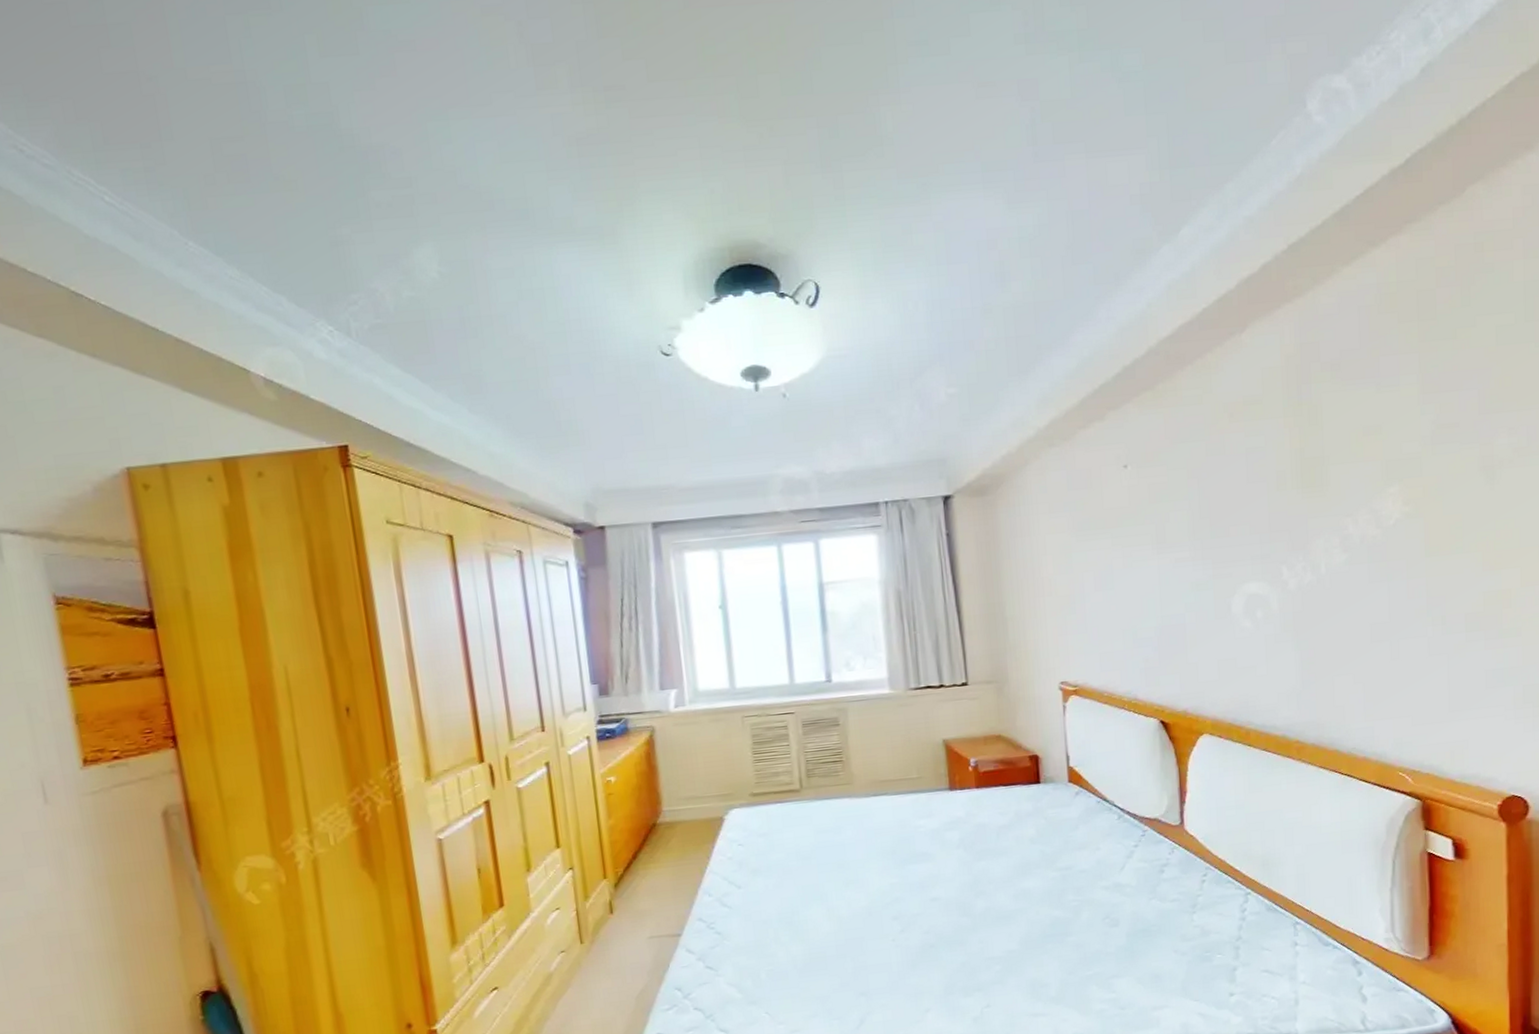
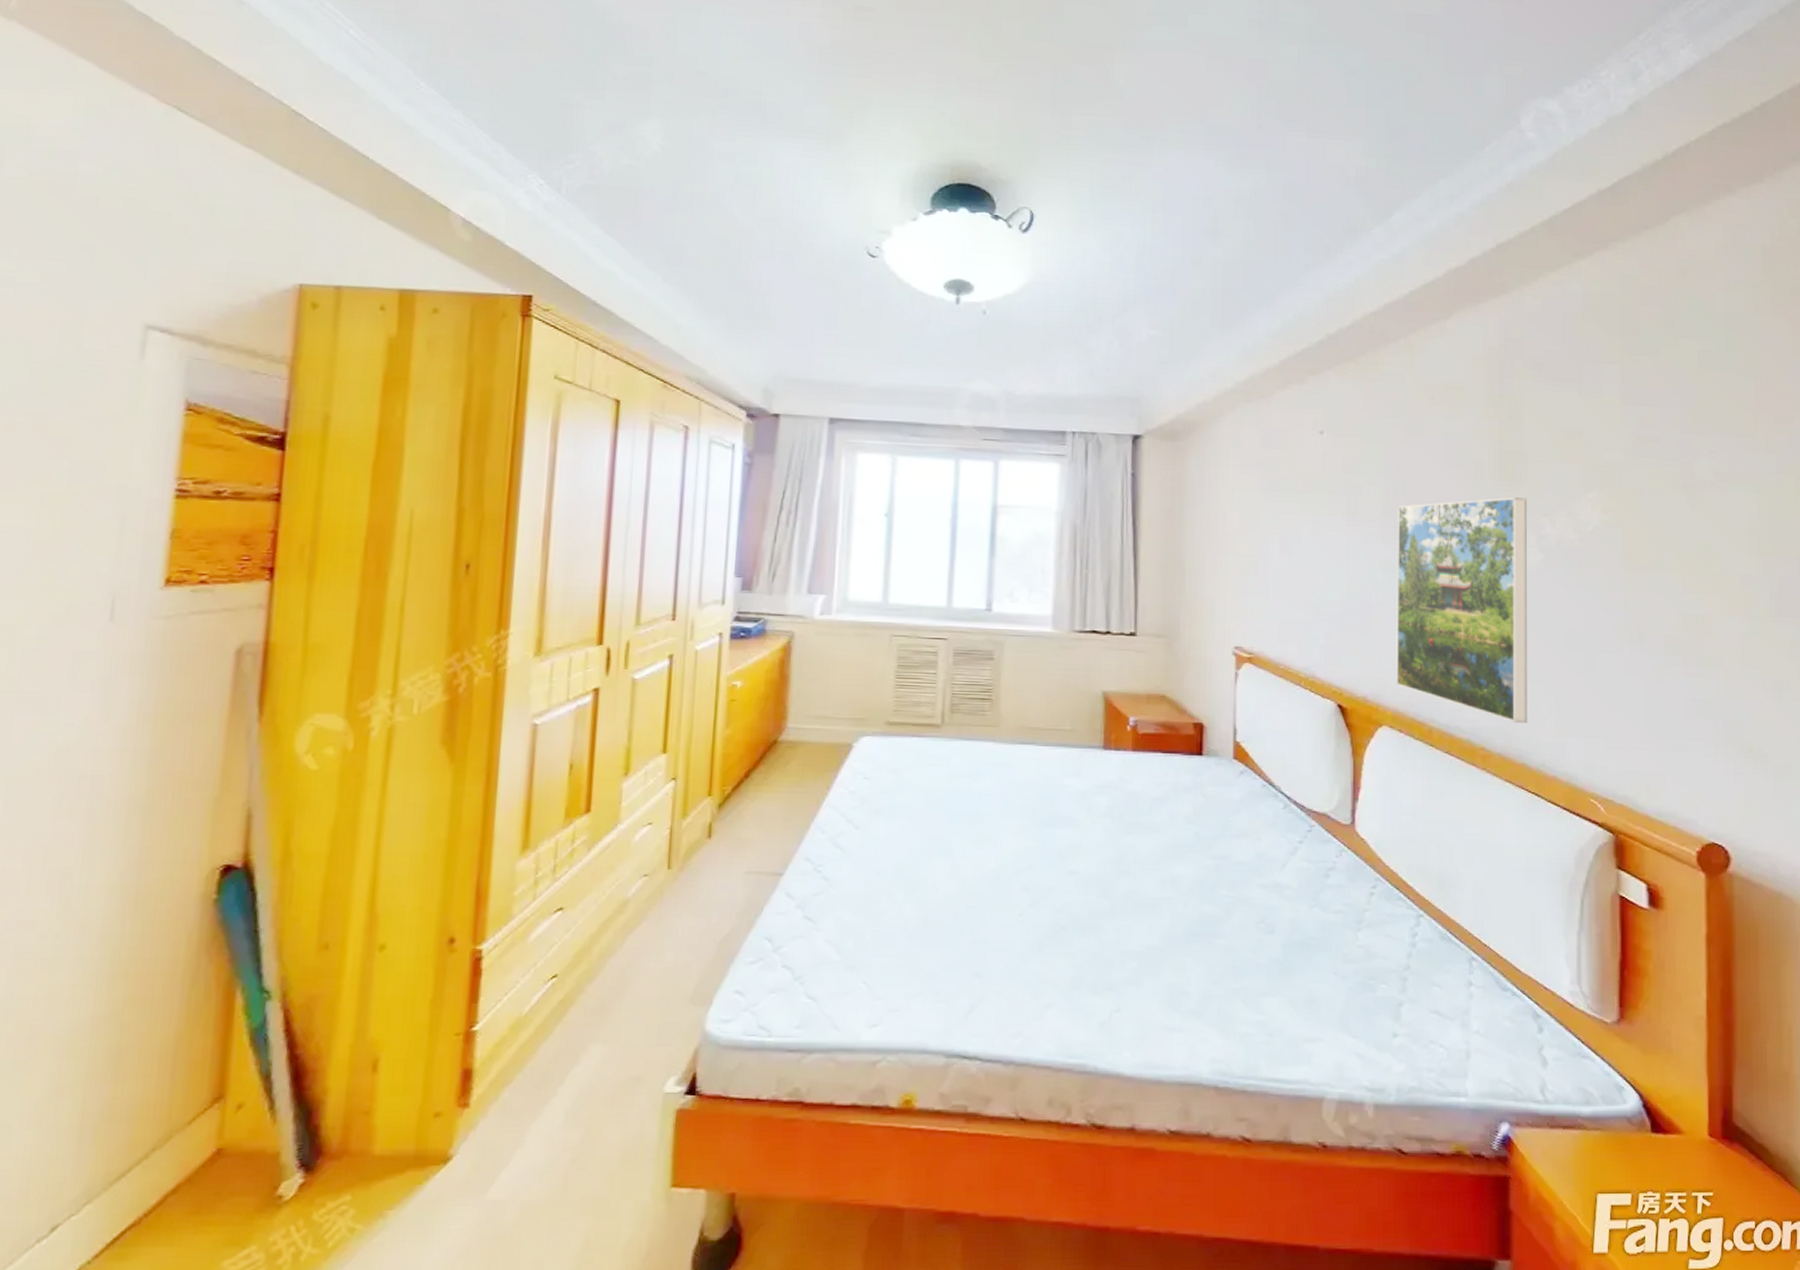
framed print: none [1204,502,1338,715] -> present [1396,497,1528,723]

